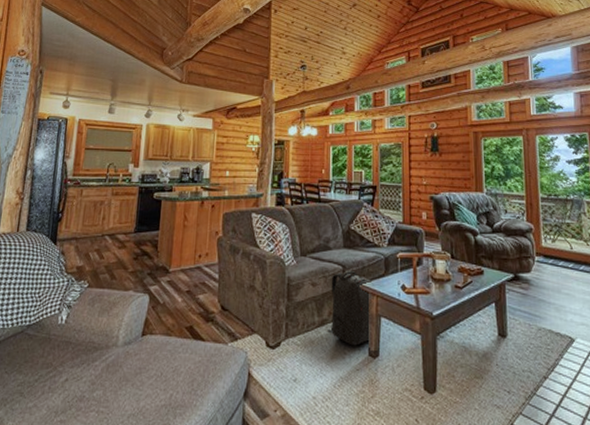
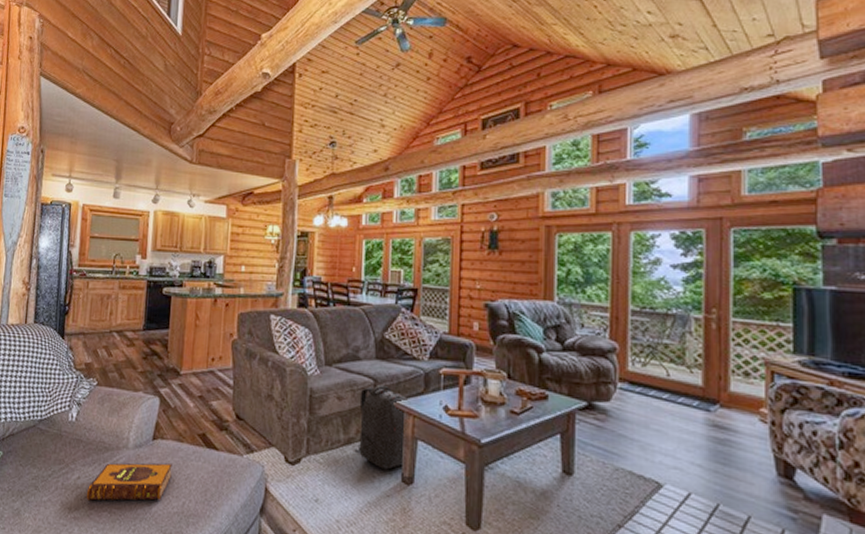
hardback book: none [73,358,161,402] -> present [86,463,172,501]

